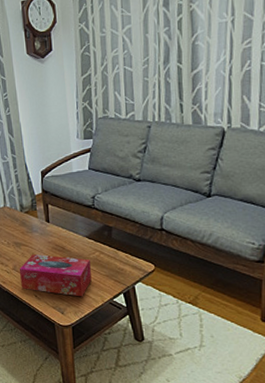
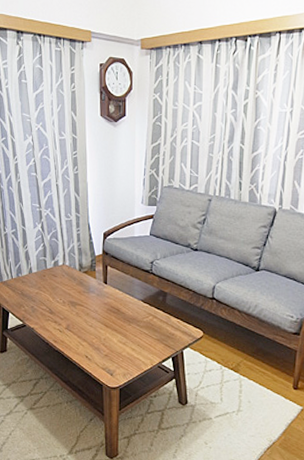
tissue box: present [19,254,92,297] -> none [72,315,143,360]

